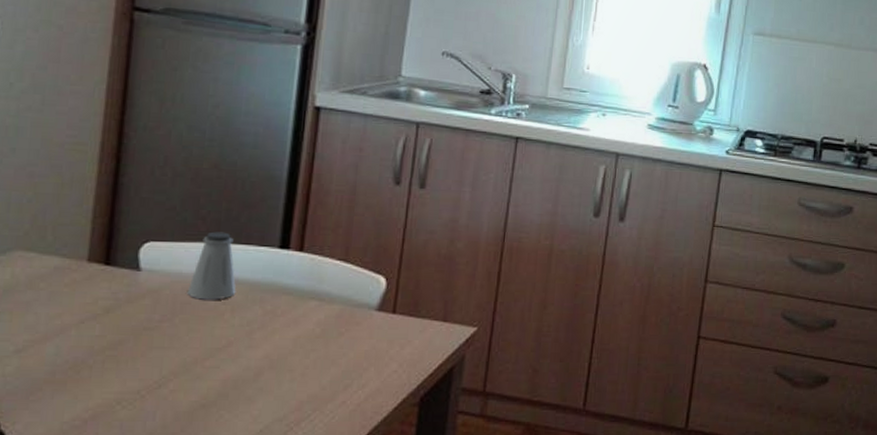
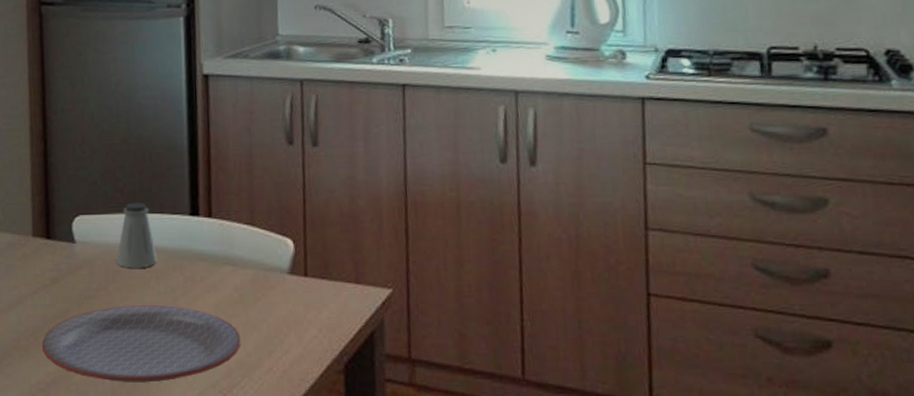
plate: none [82,337,317,418] -> present [41,304,241,383]

